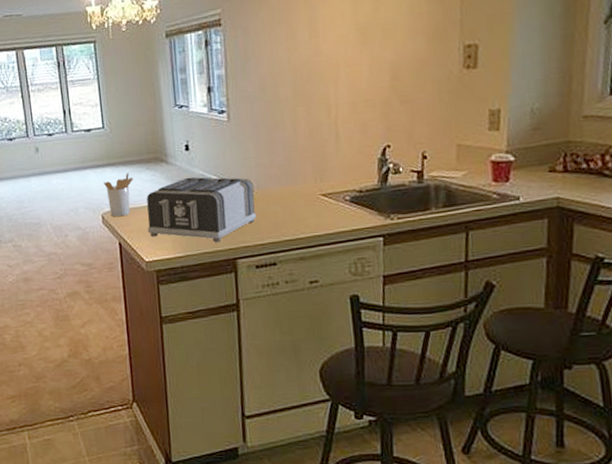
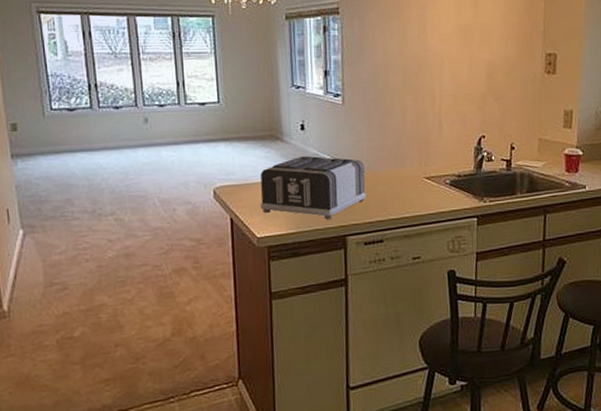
utensil holder: present [104,173,133,217] -> none [217,149,248,193]

